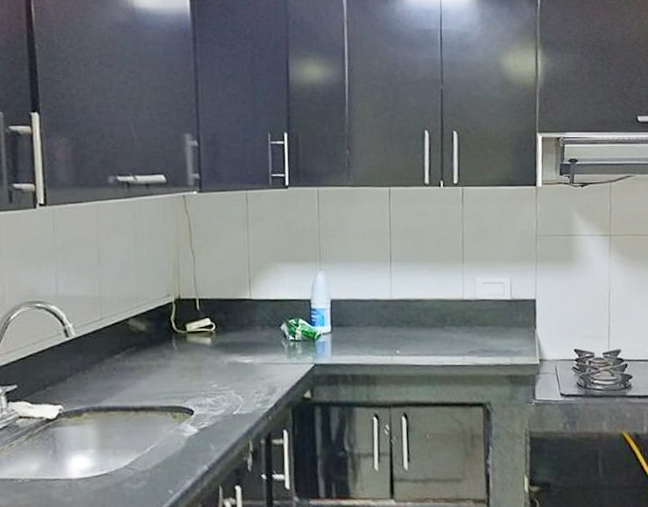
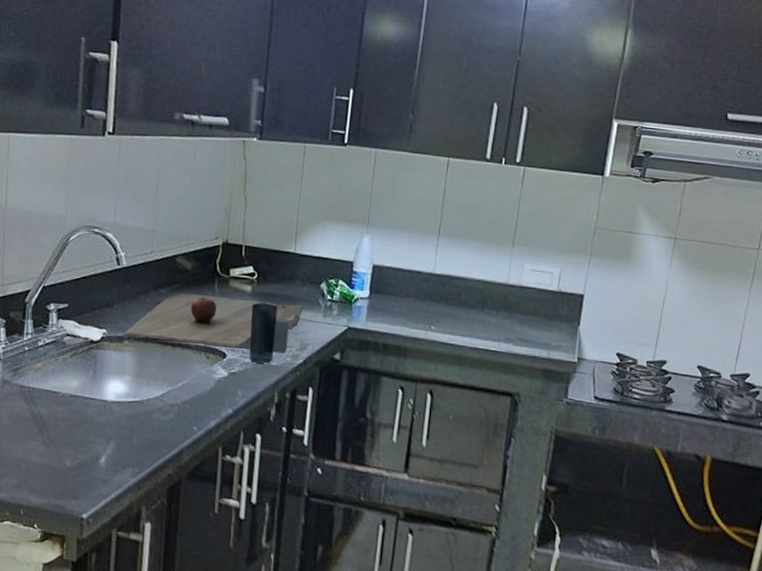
cutting board: none [82,350,267,409] -> present [124,291,304,352]
cup: none [213,352,243,415] -> present [248,302,278,364]

